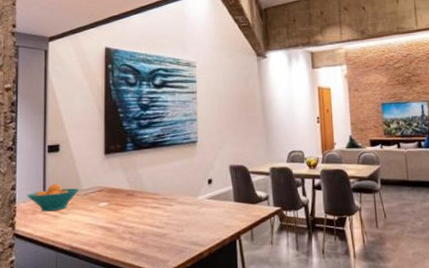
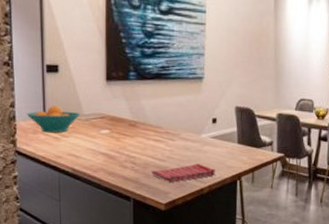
dish towel: none [150,227,214,251] -> present [151,164,215,183]

